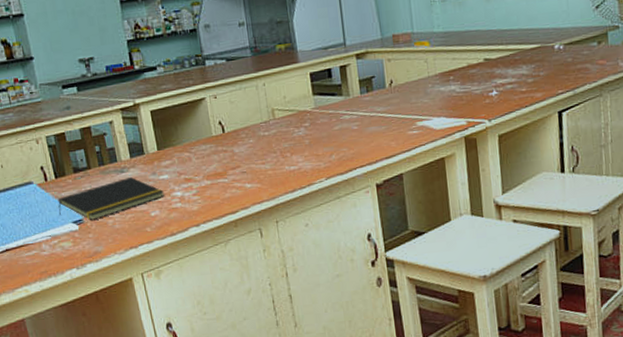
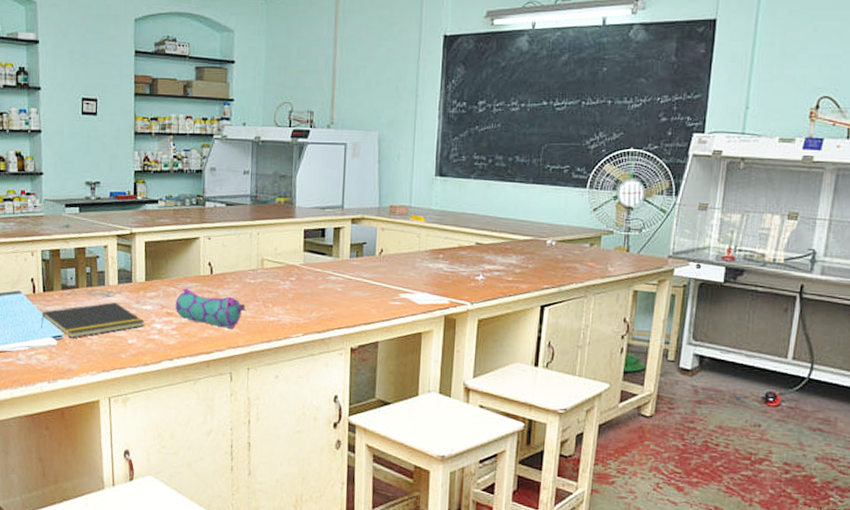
pencil case: none [191,151,264,185] -> present [174,288,245,329]

